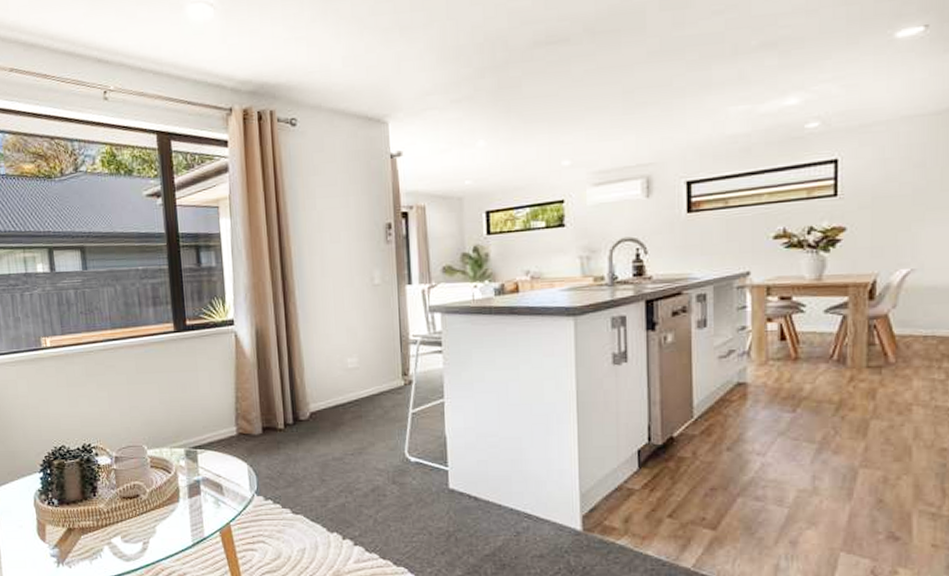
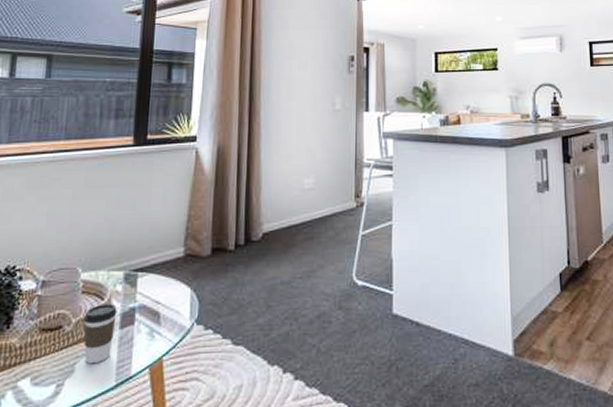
coffee cup: none [156,476,185,527] -> present [83,303,117,364]

